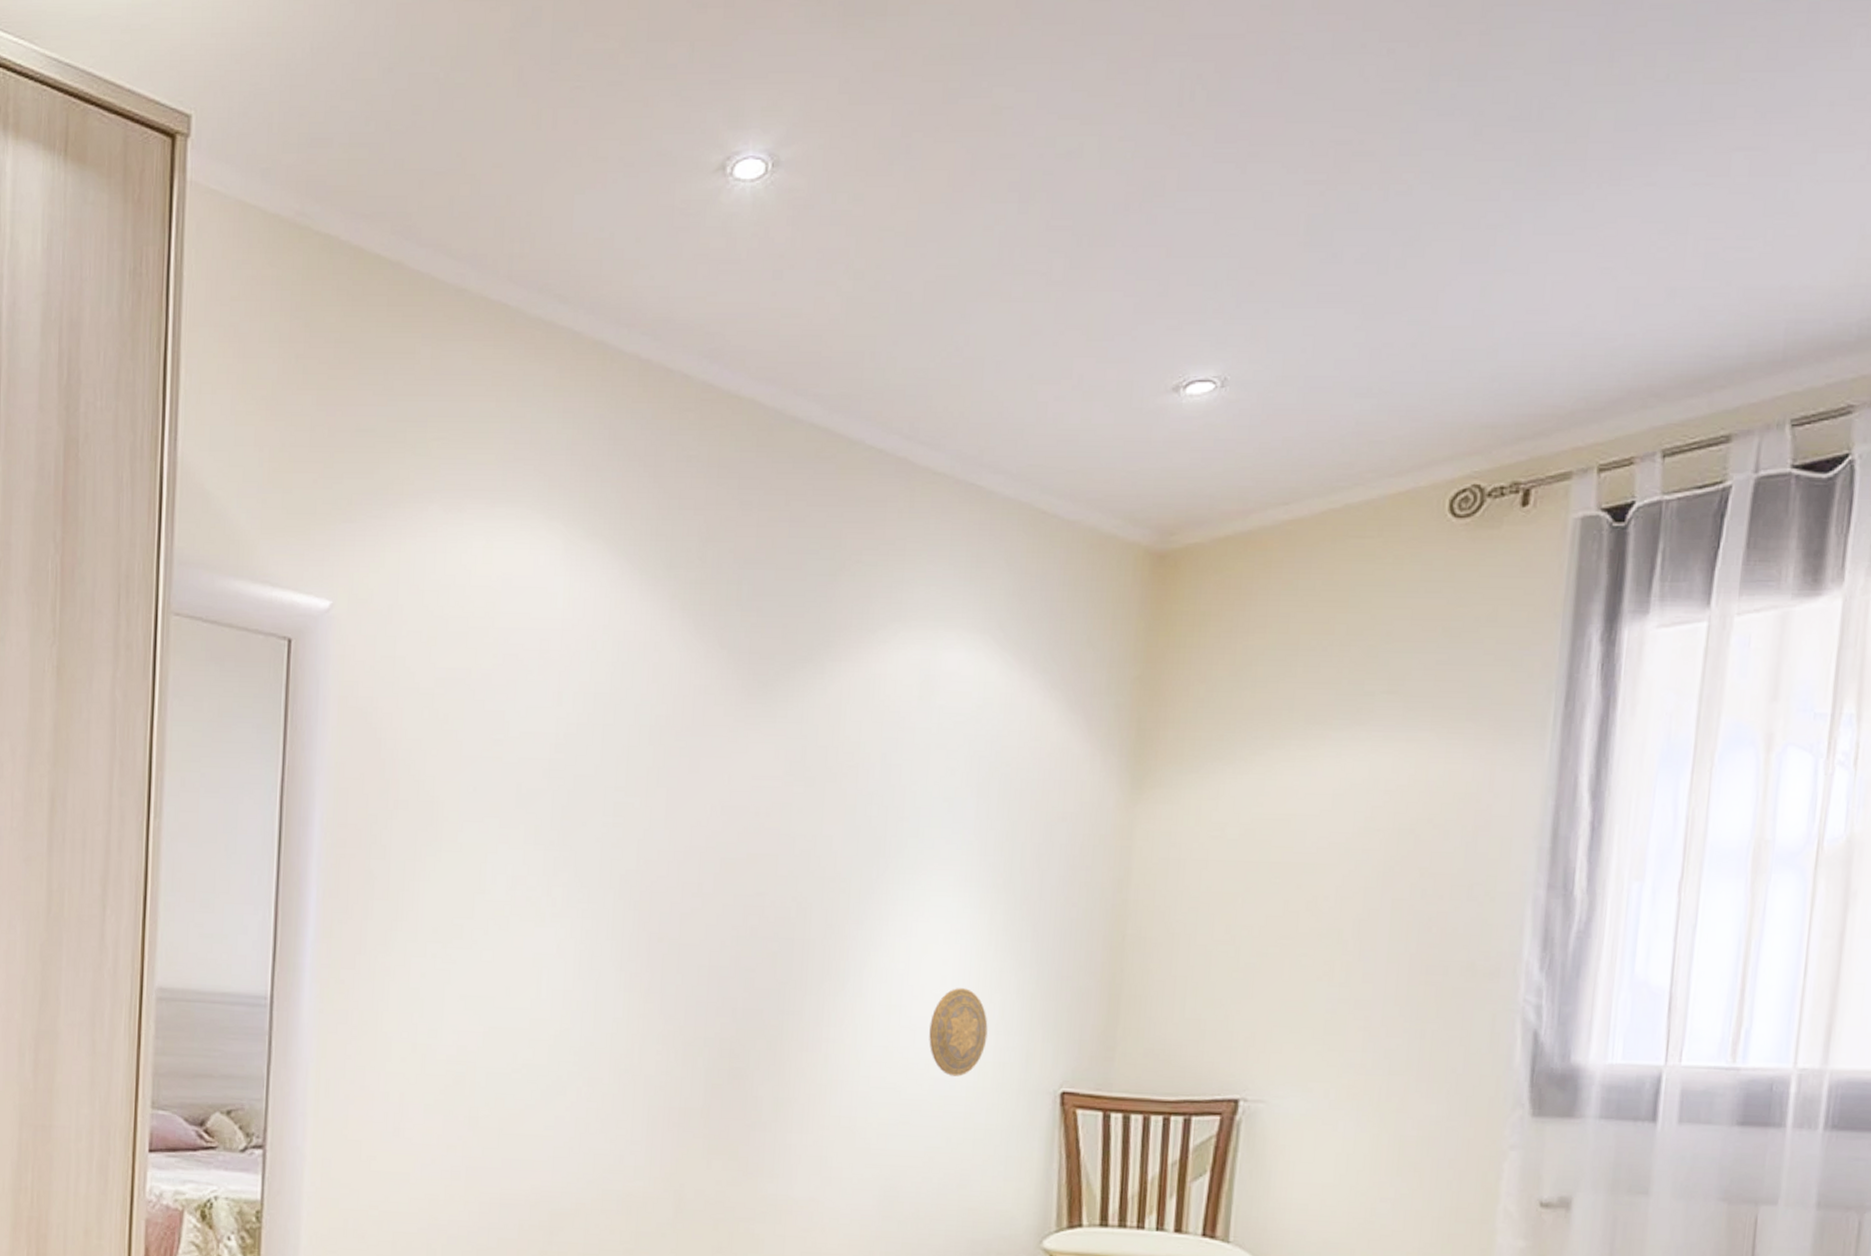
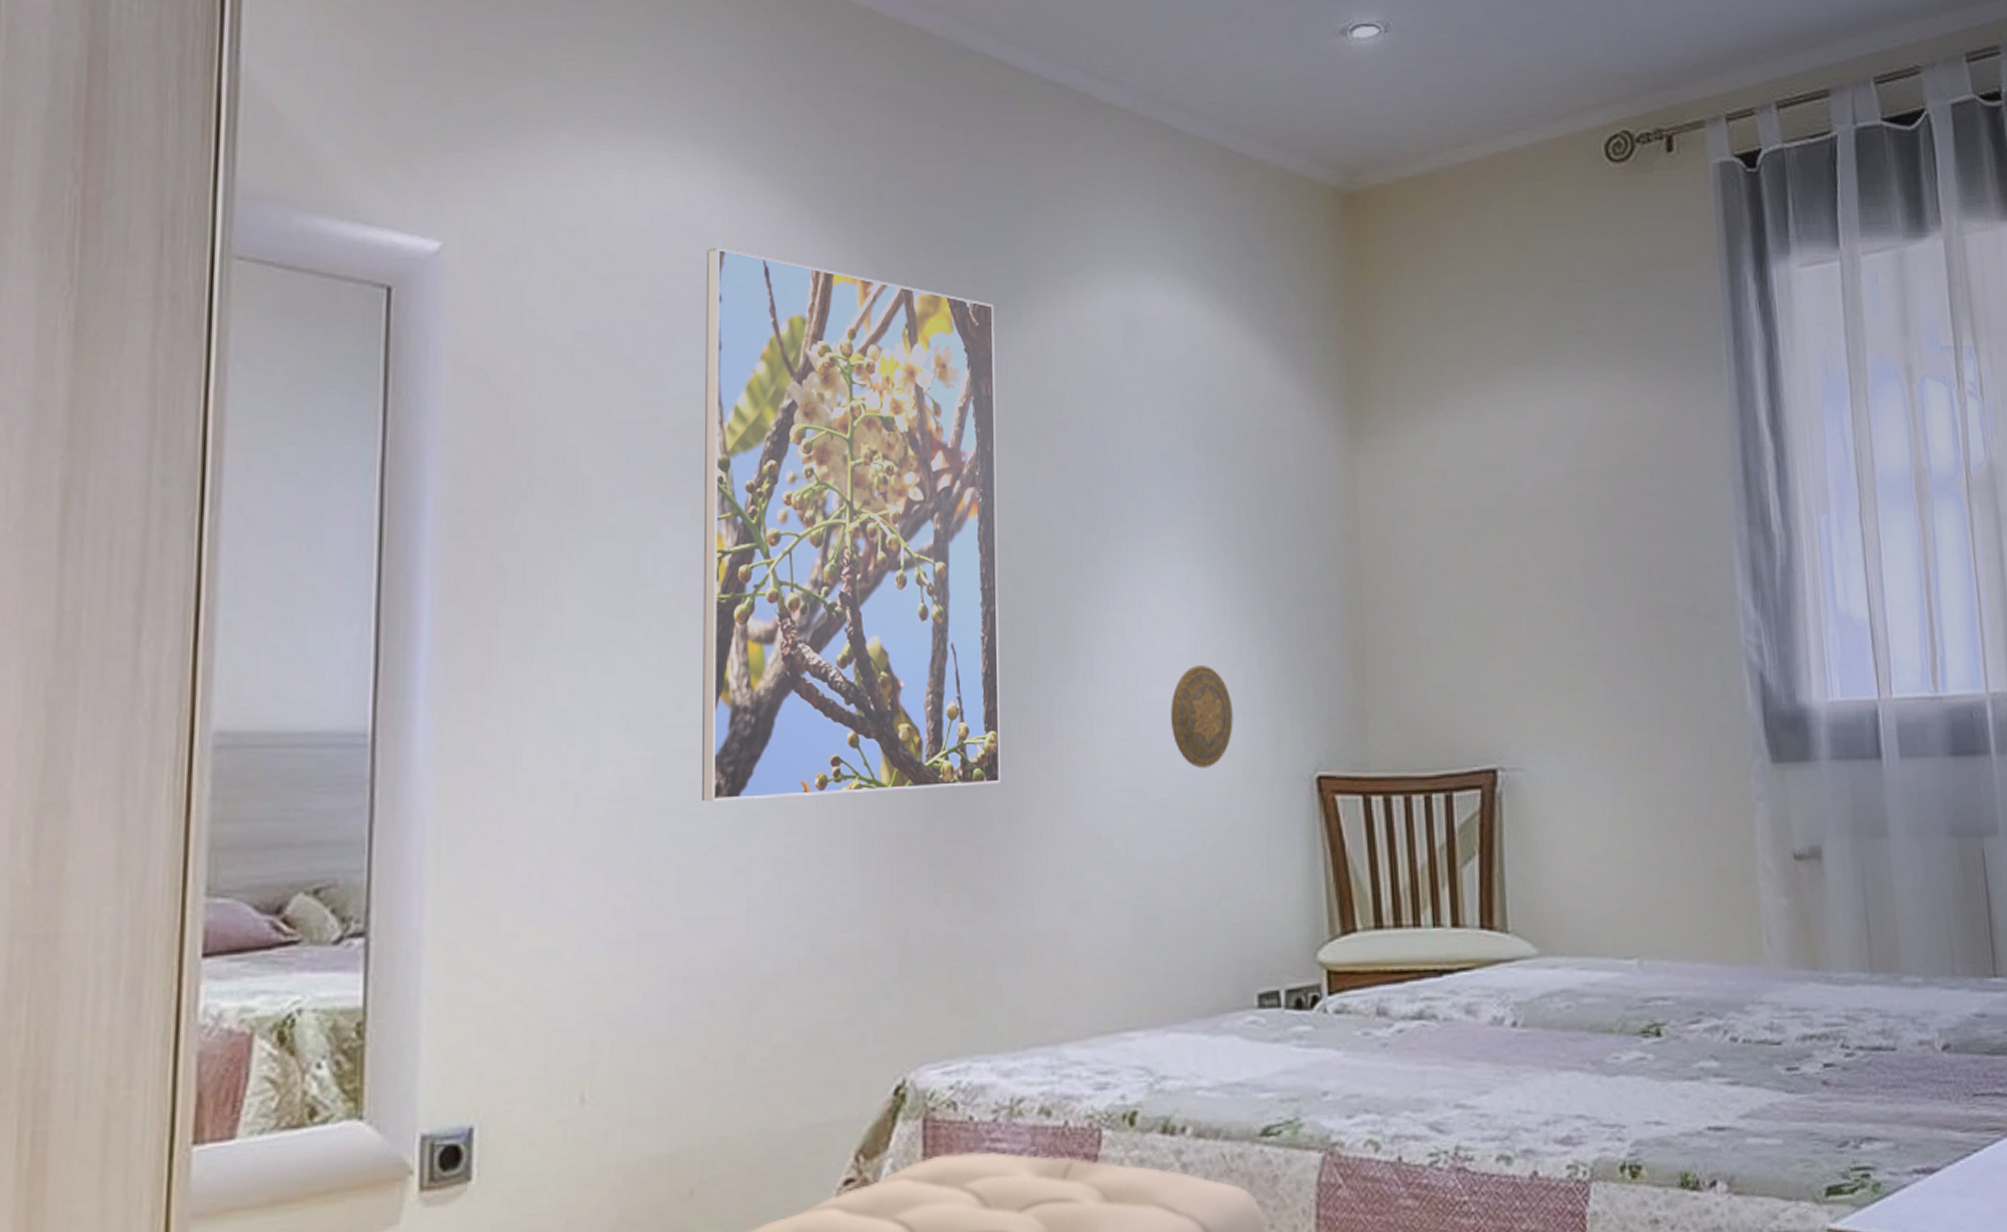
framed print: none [522,605,800,1075] -> present [702,247,1001,802]

